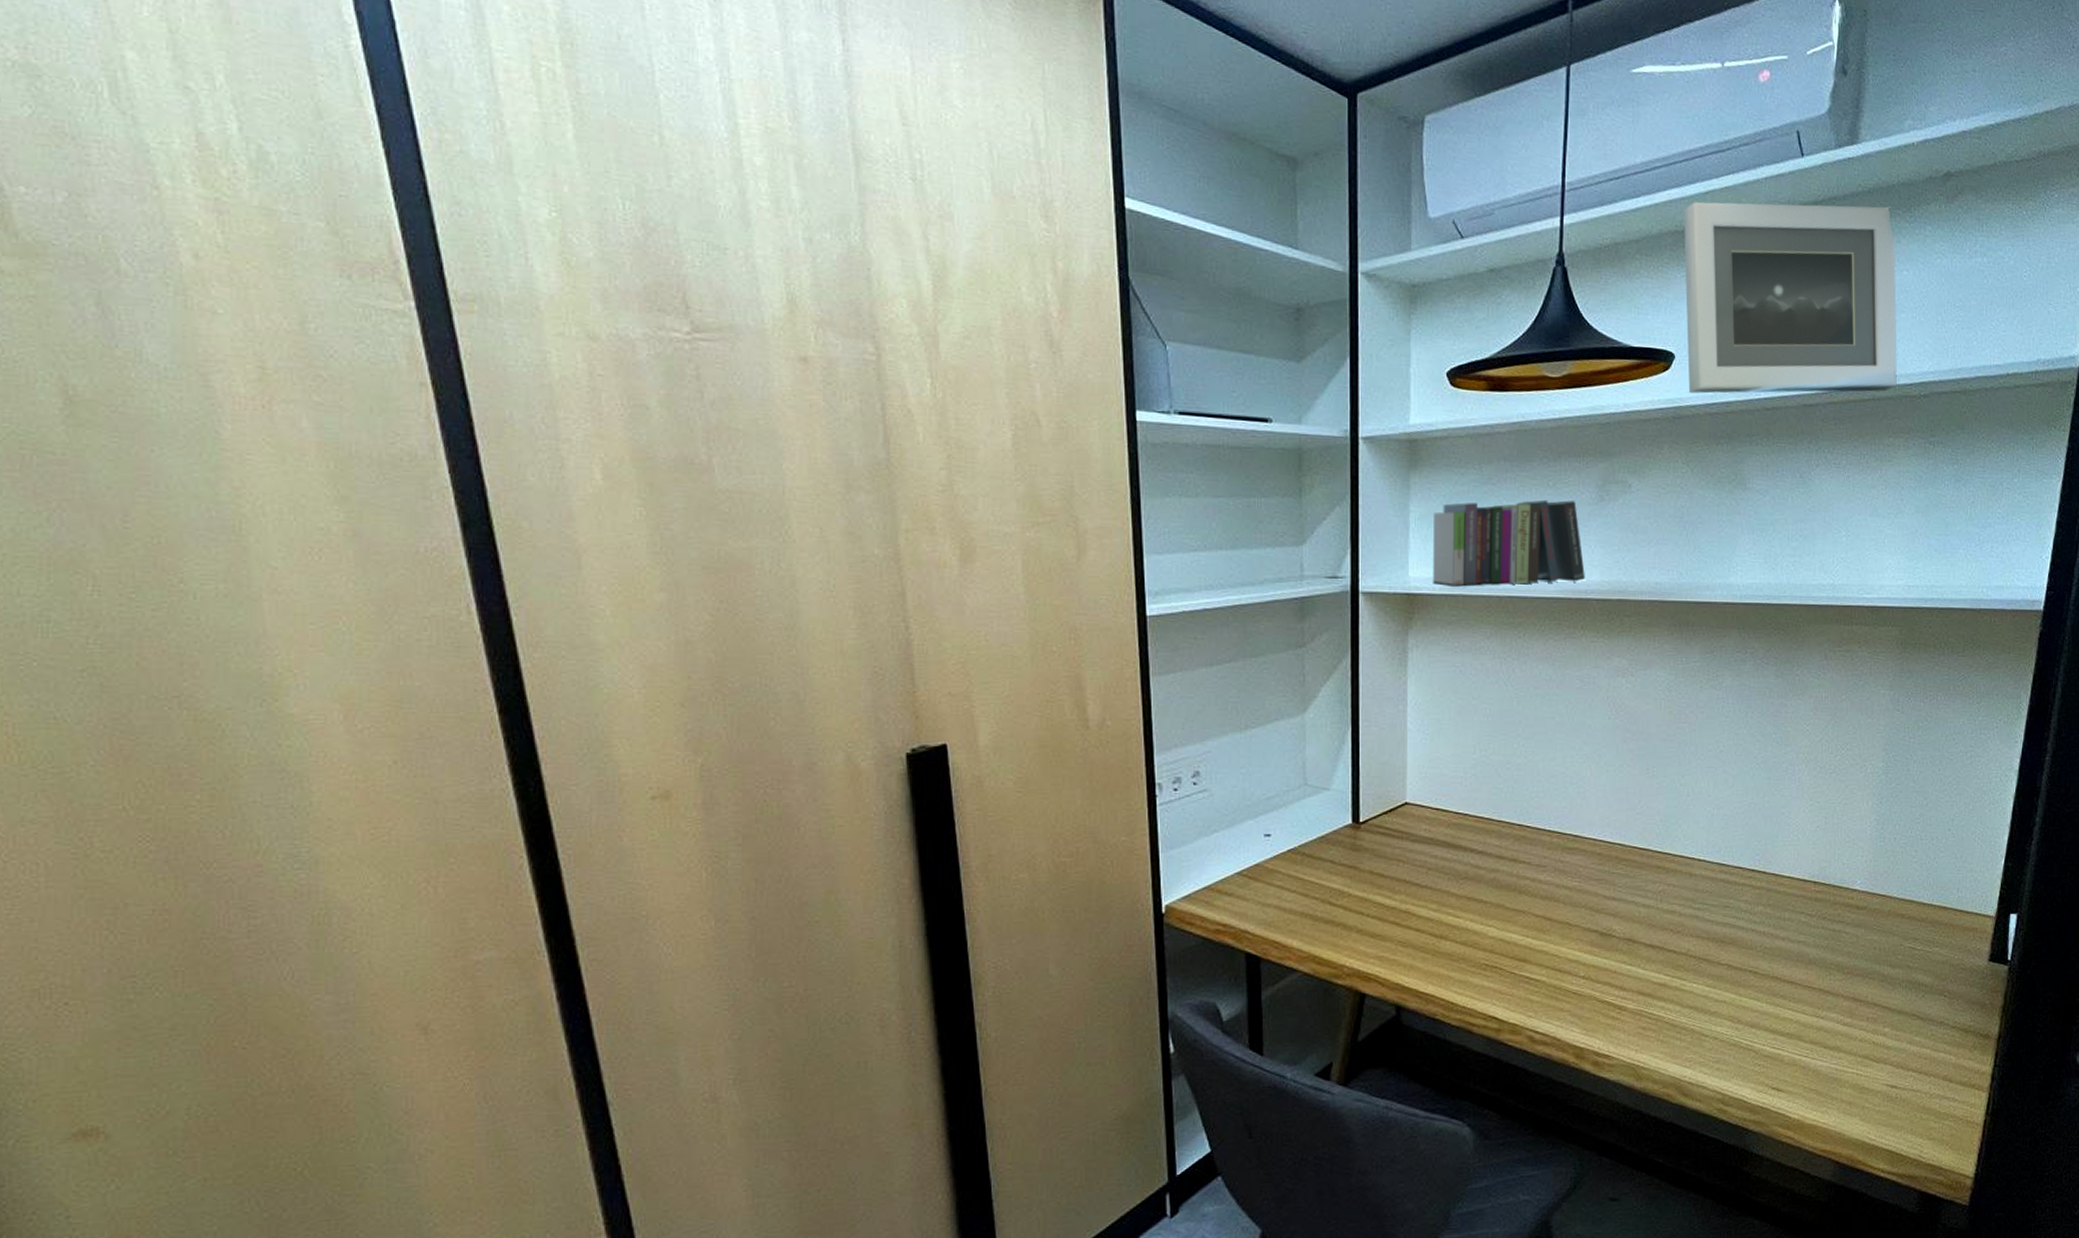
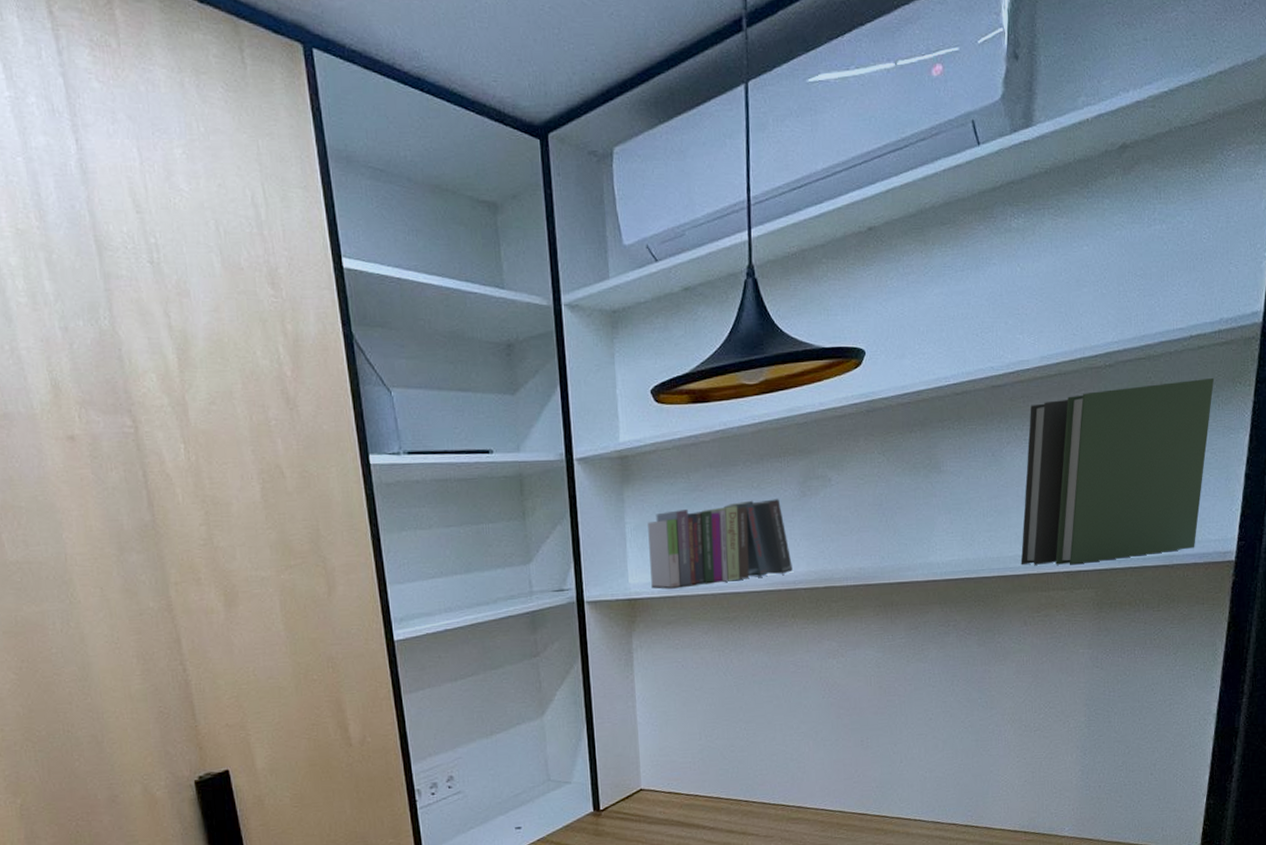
picture frame: present [1684,202,1897,394] -> none [866,184,1082,386]
binder: none [1824,418,2030,600] -> present [1020,377,1215,566]

